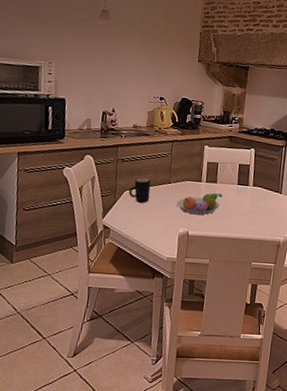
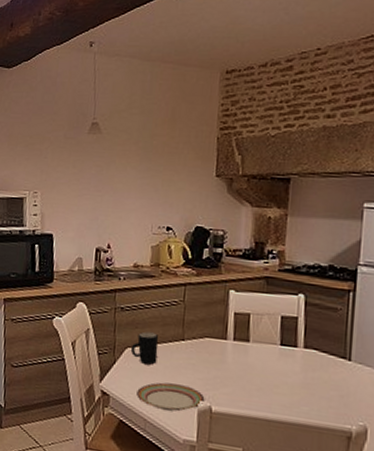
plate: none [132,216,184,237] -> present [136,382,205,412]
fruit bowl: present [176,193,223,215] -> none [193,355,259,386]

